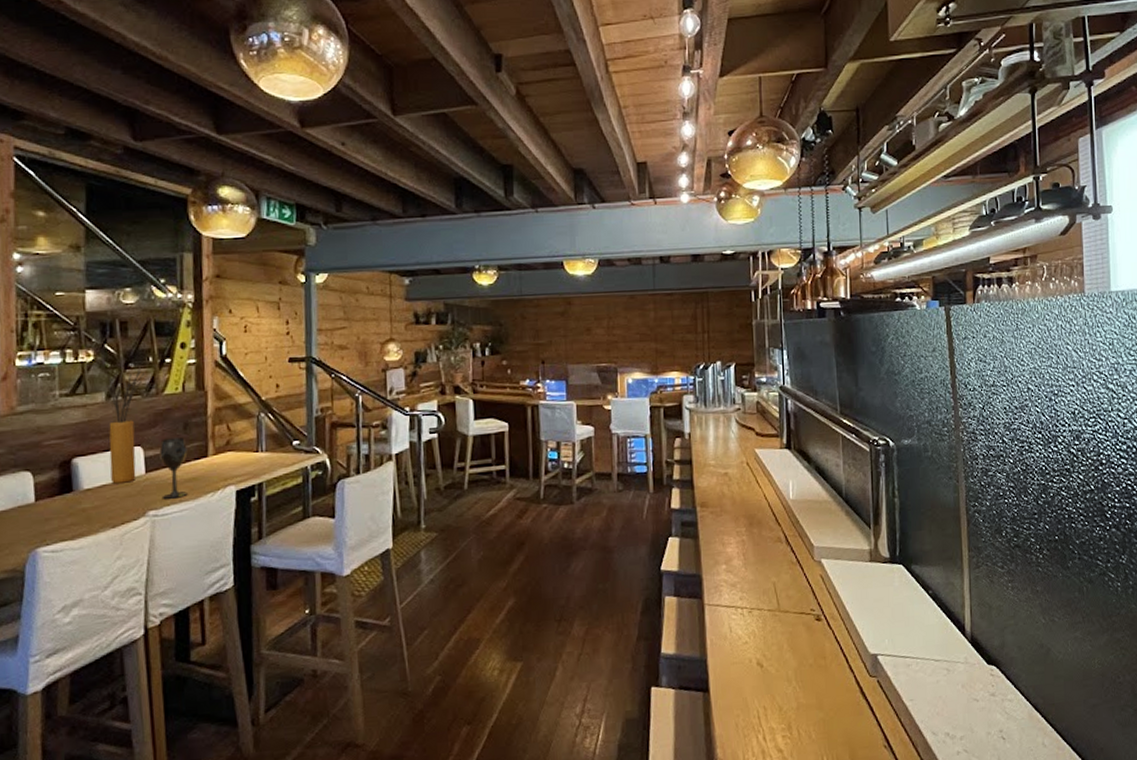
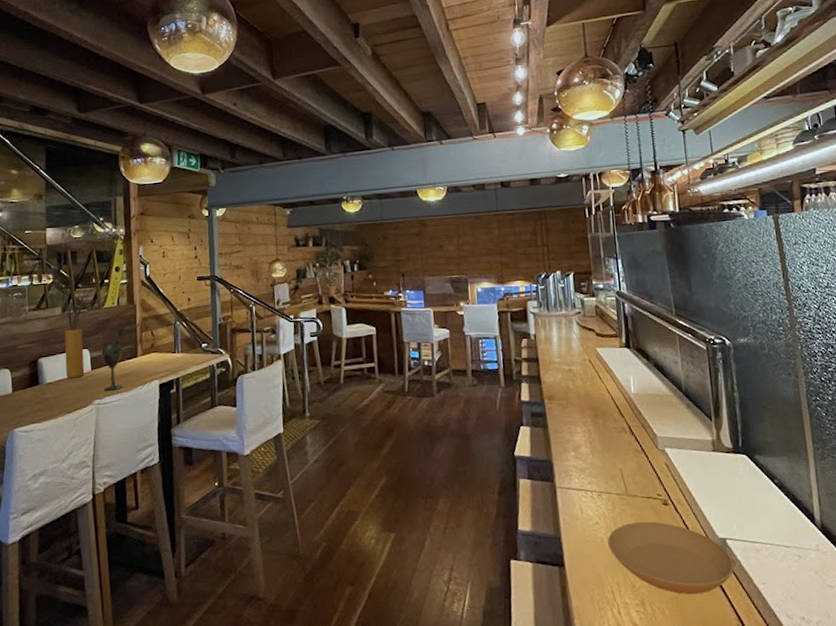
saucer: none [757,639,884,715] -> present [608,521,735,595]

